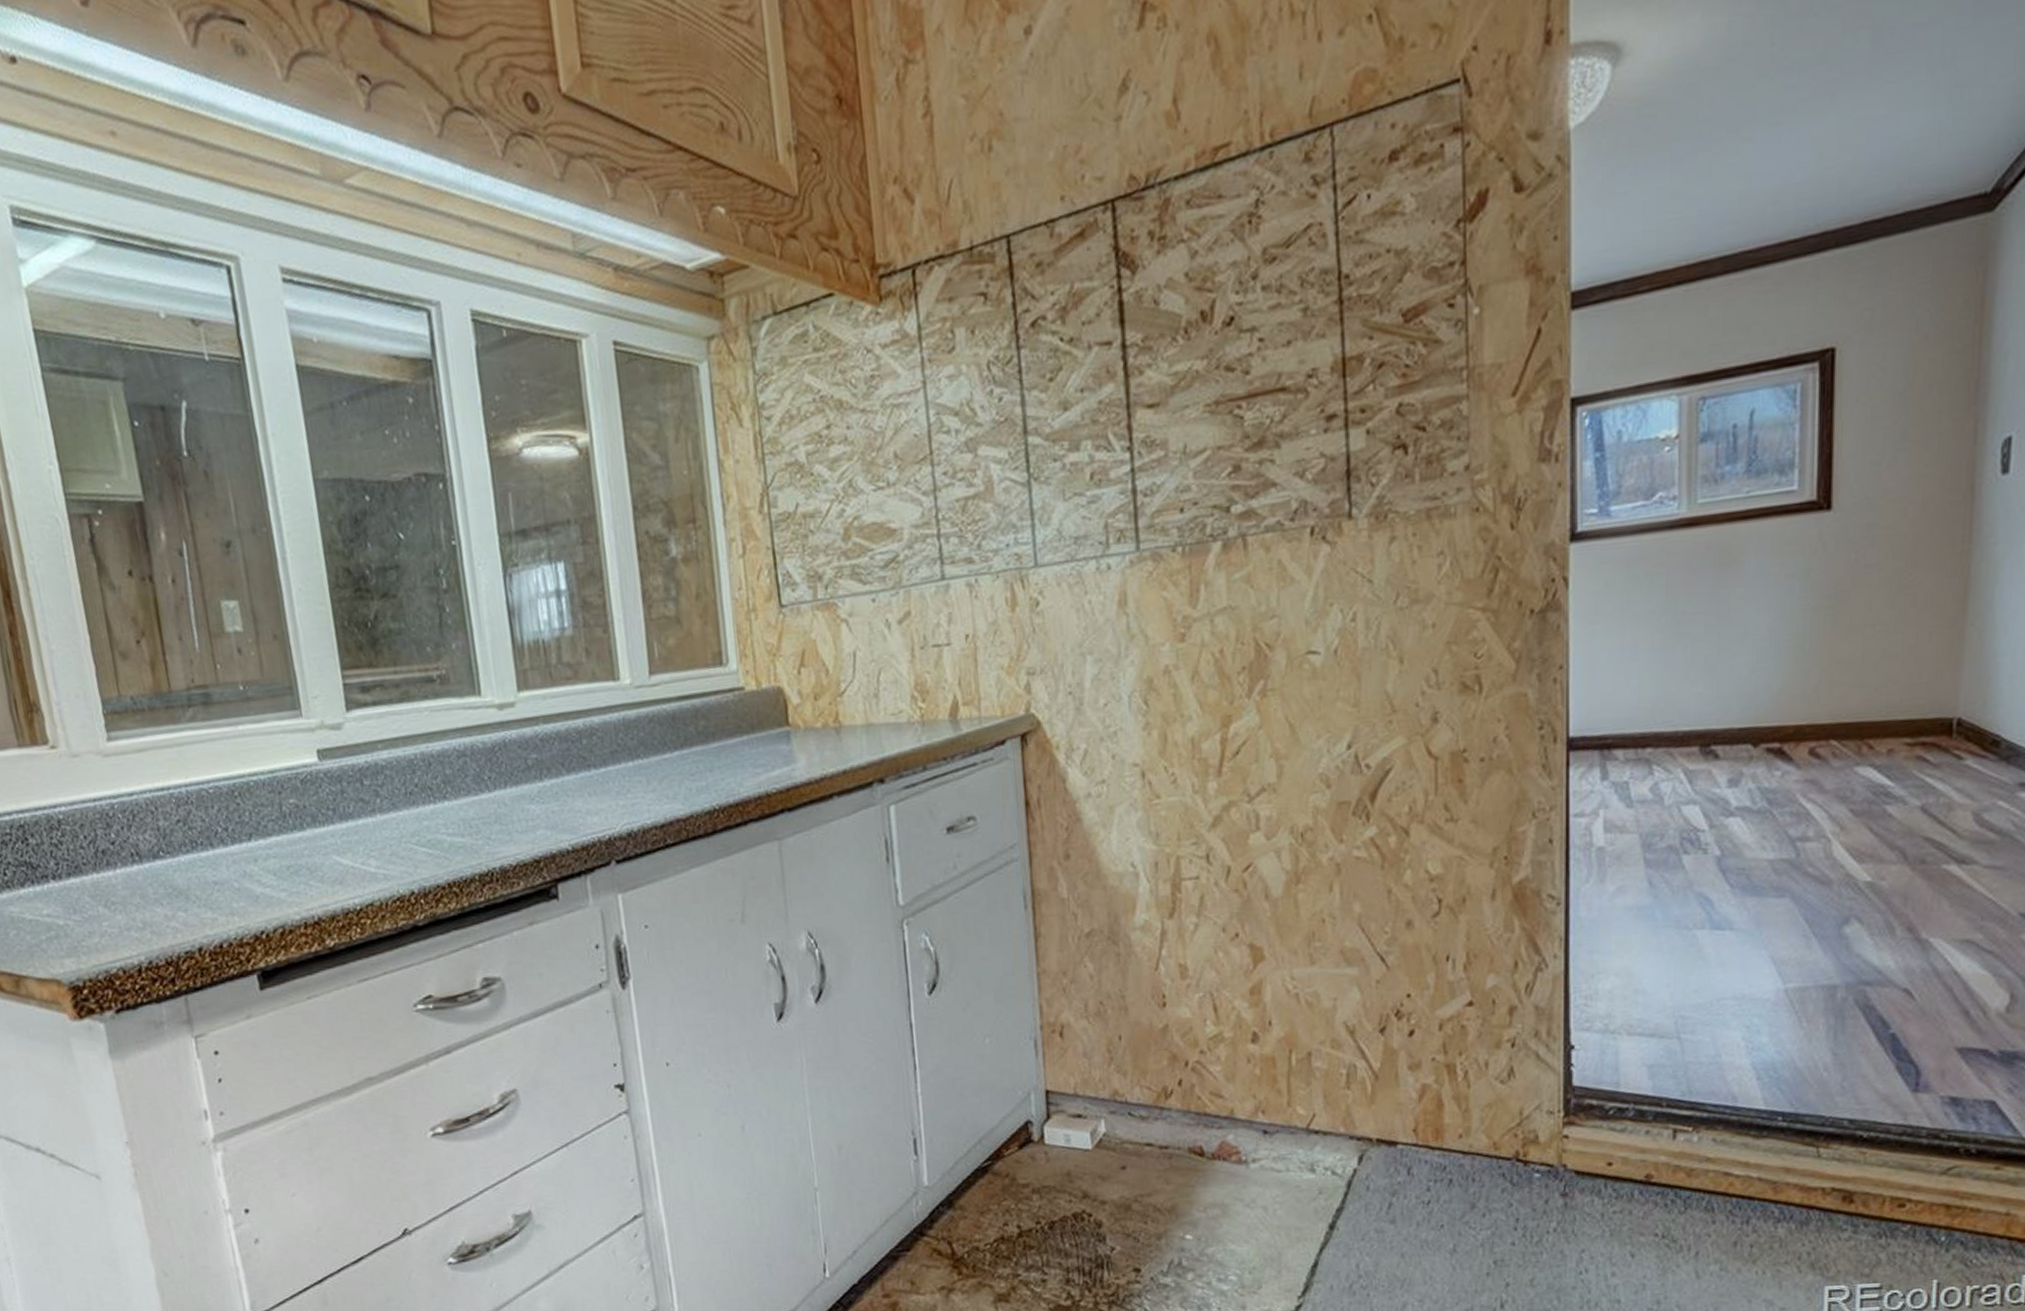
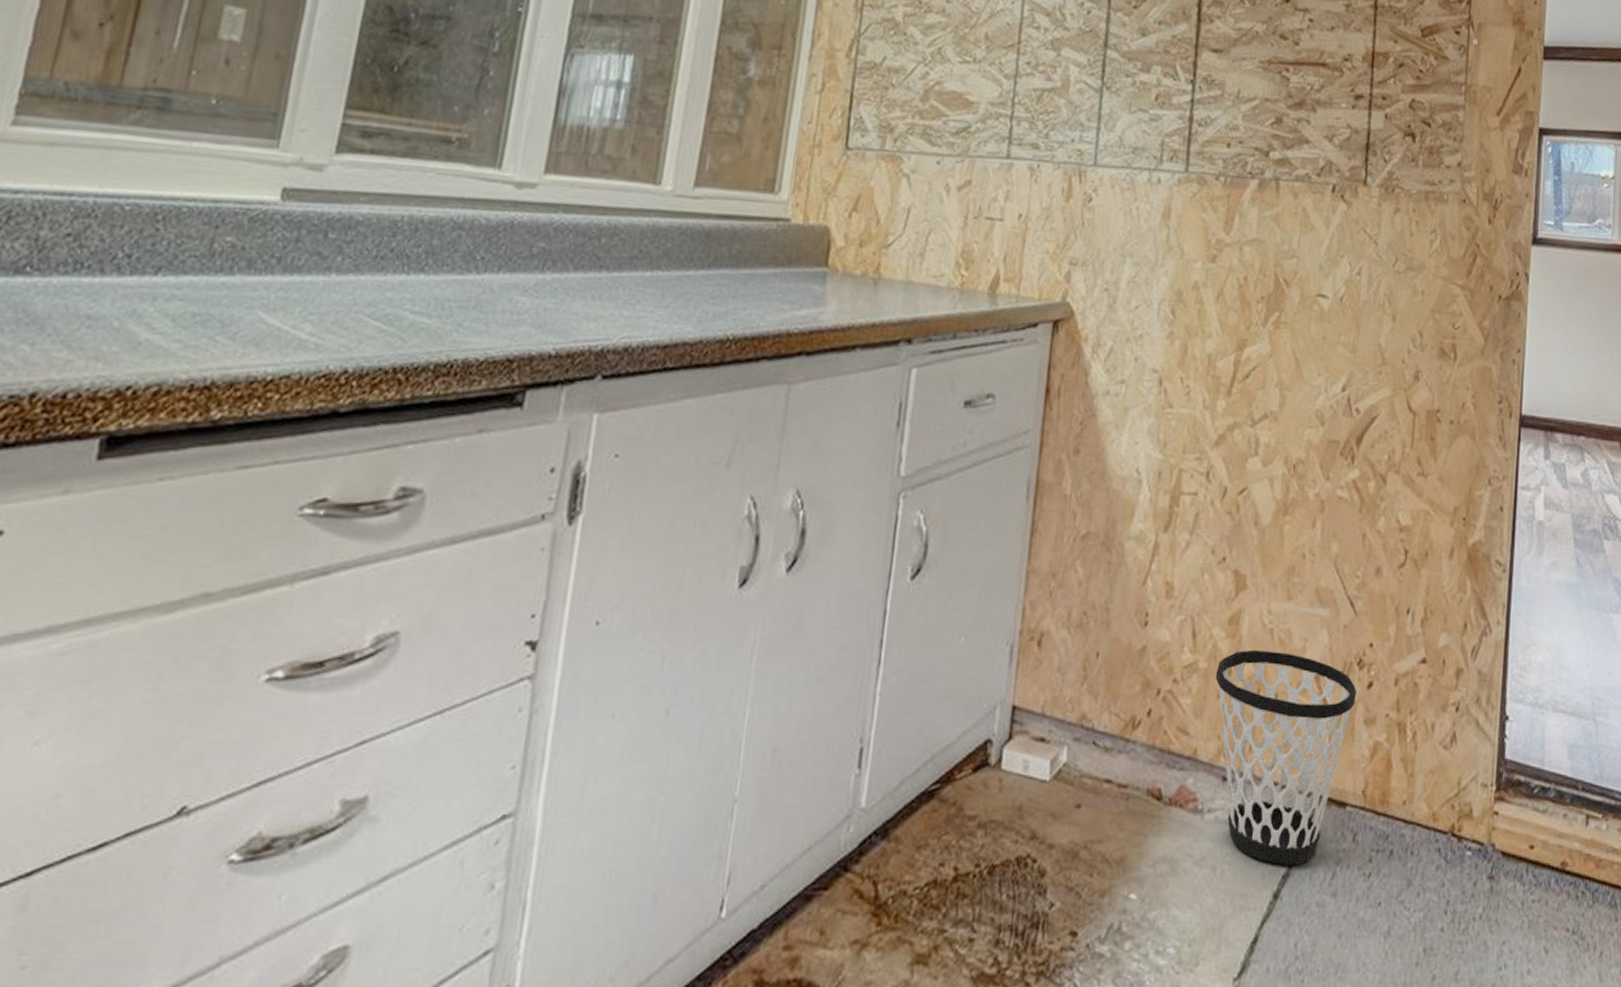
wastebasket: none [1243,1013,1398,1201] -> present [1215,649,1357,866]

